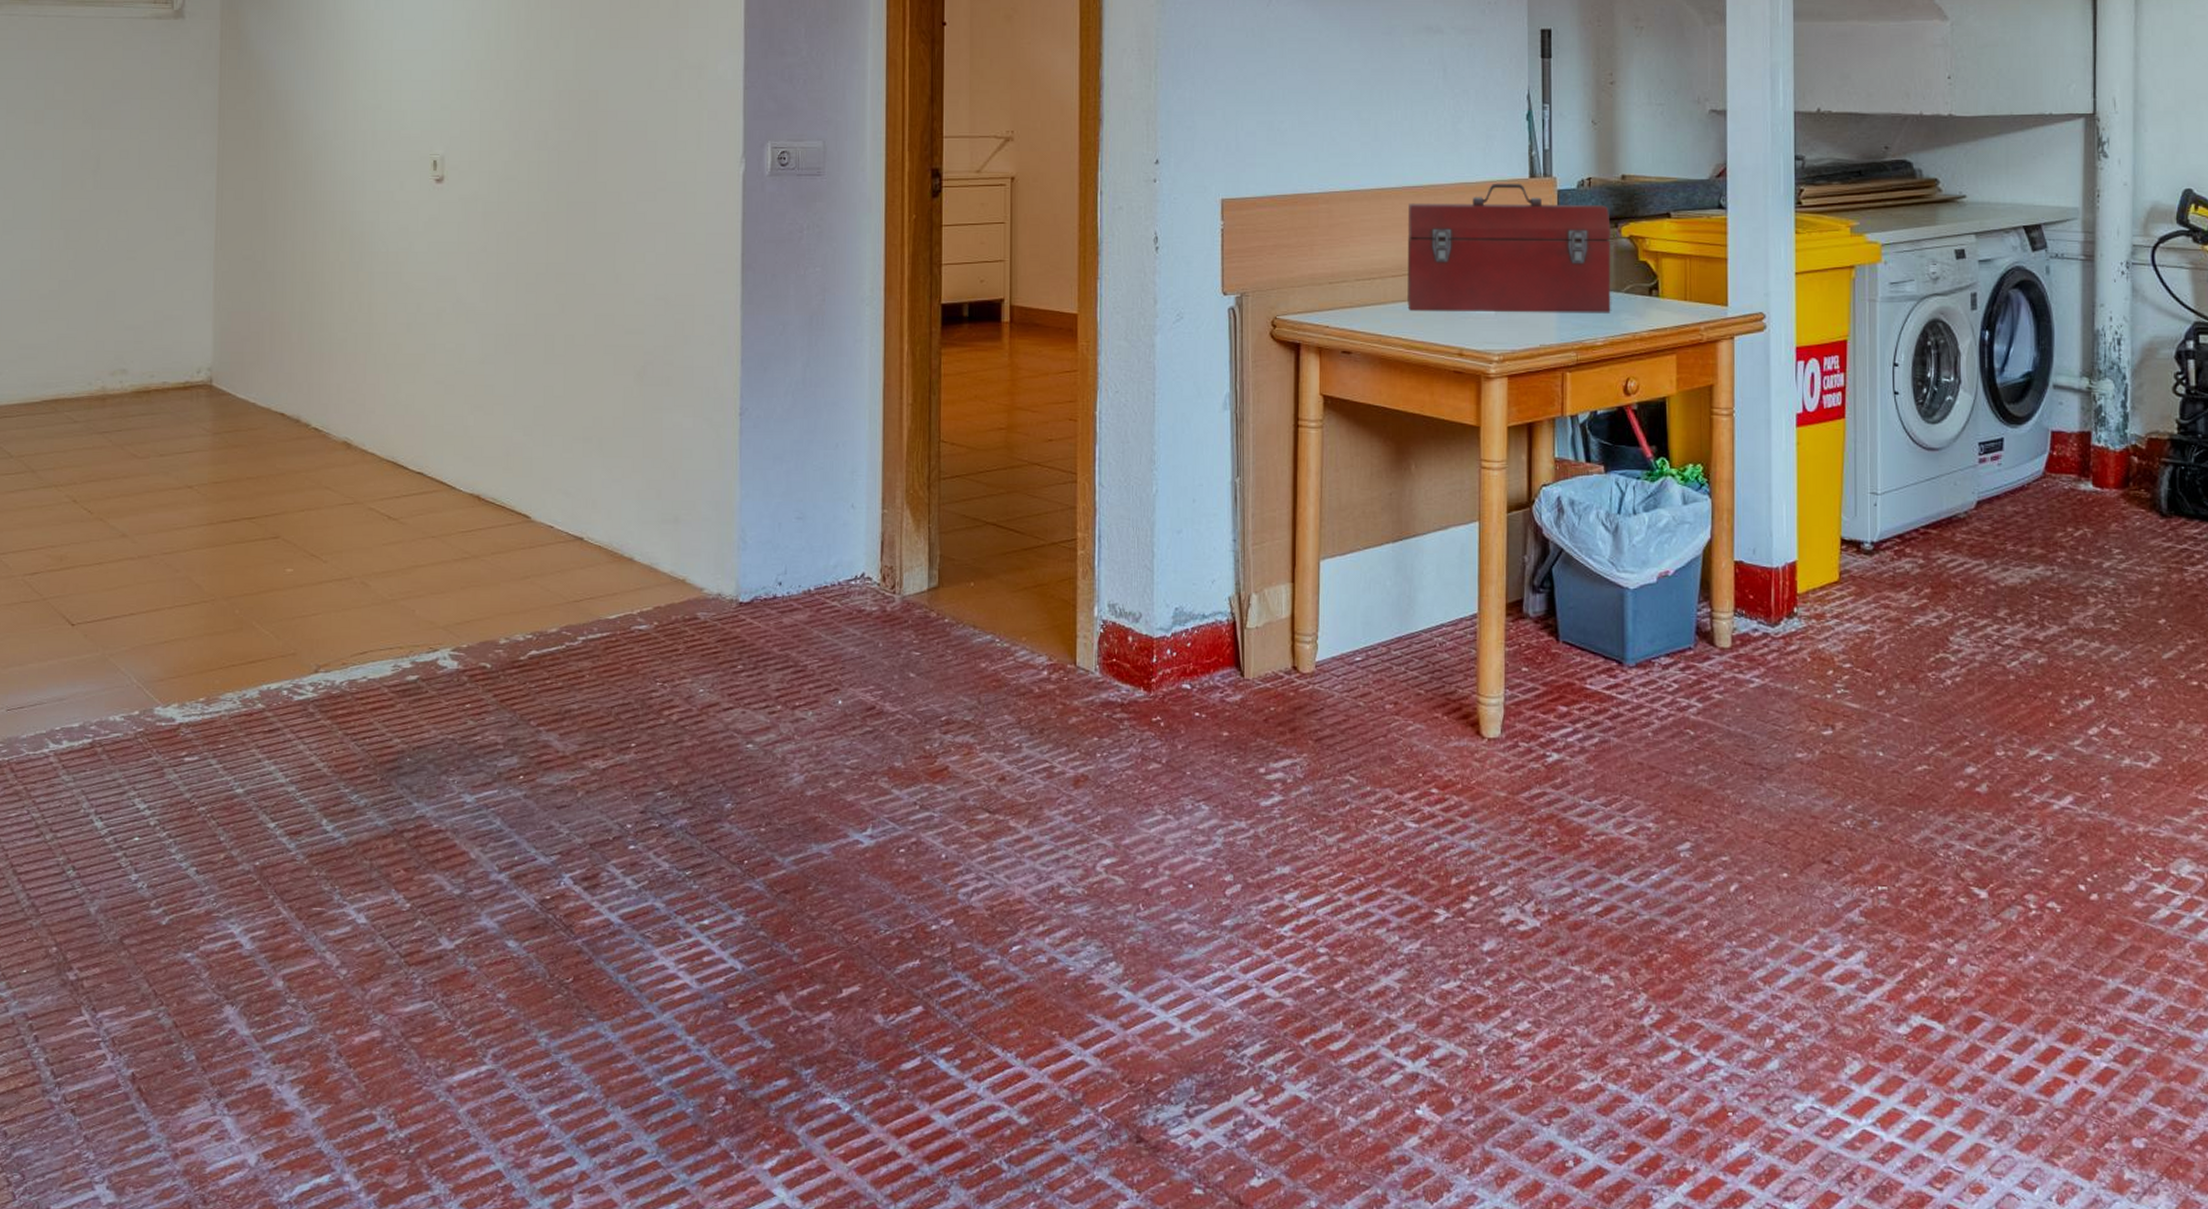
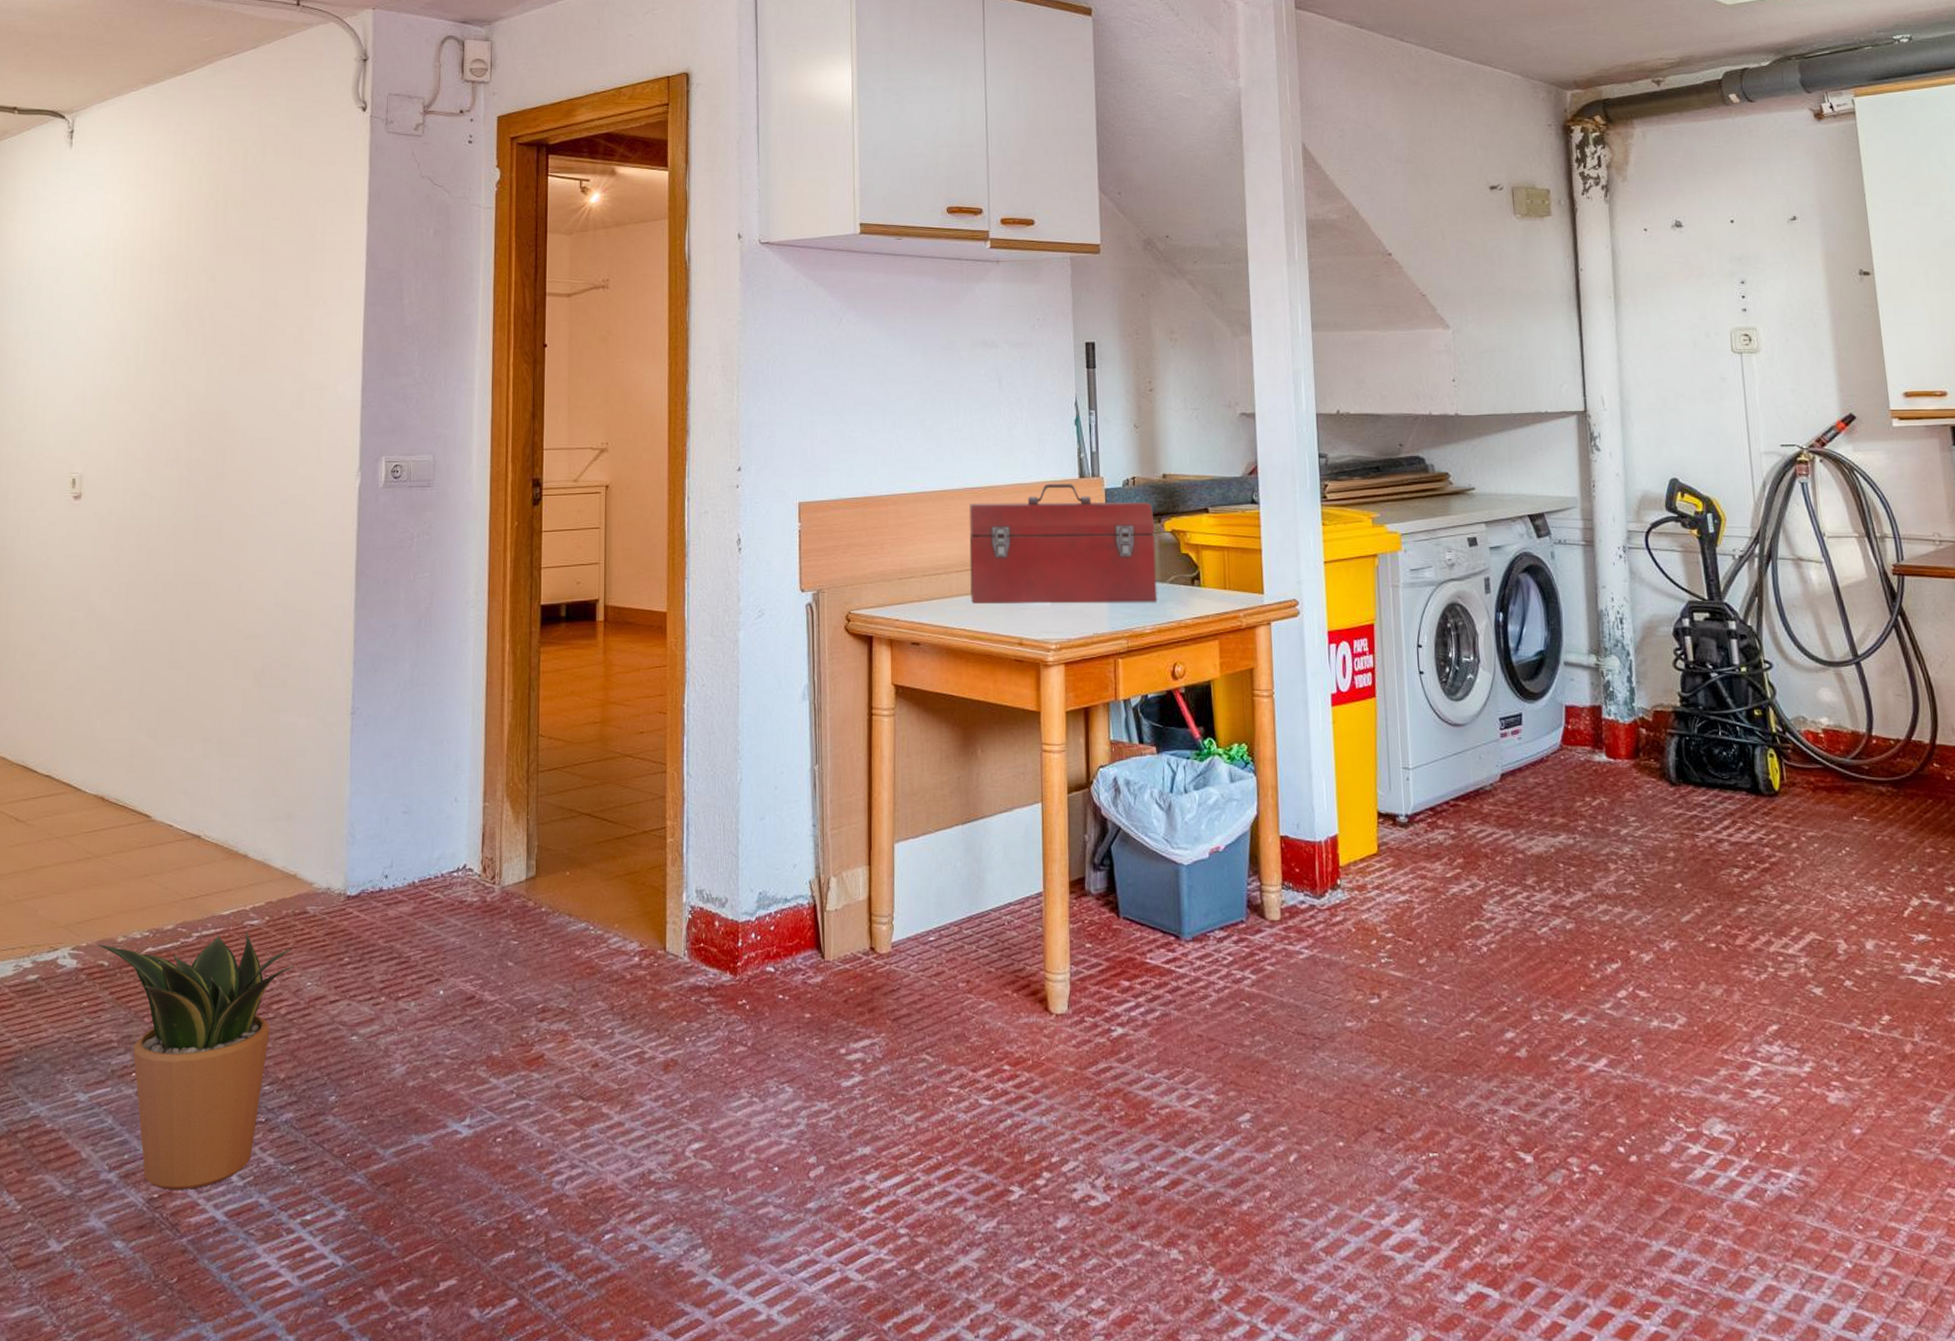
potted plant: none [479,636,685,893] -> present [98,931,294,1191]

